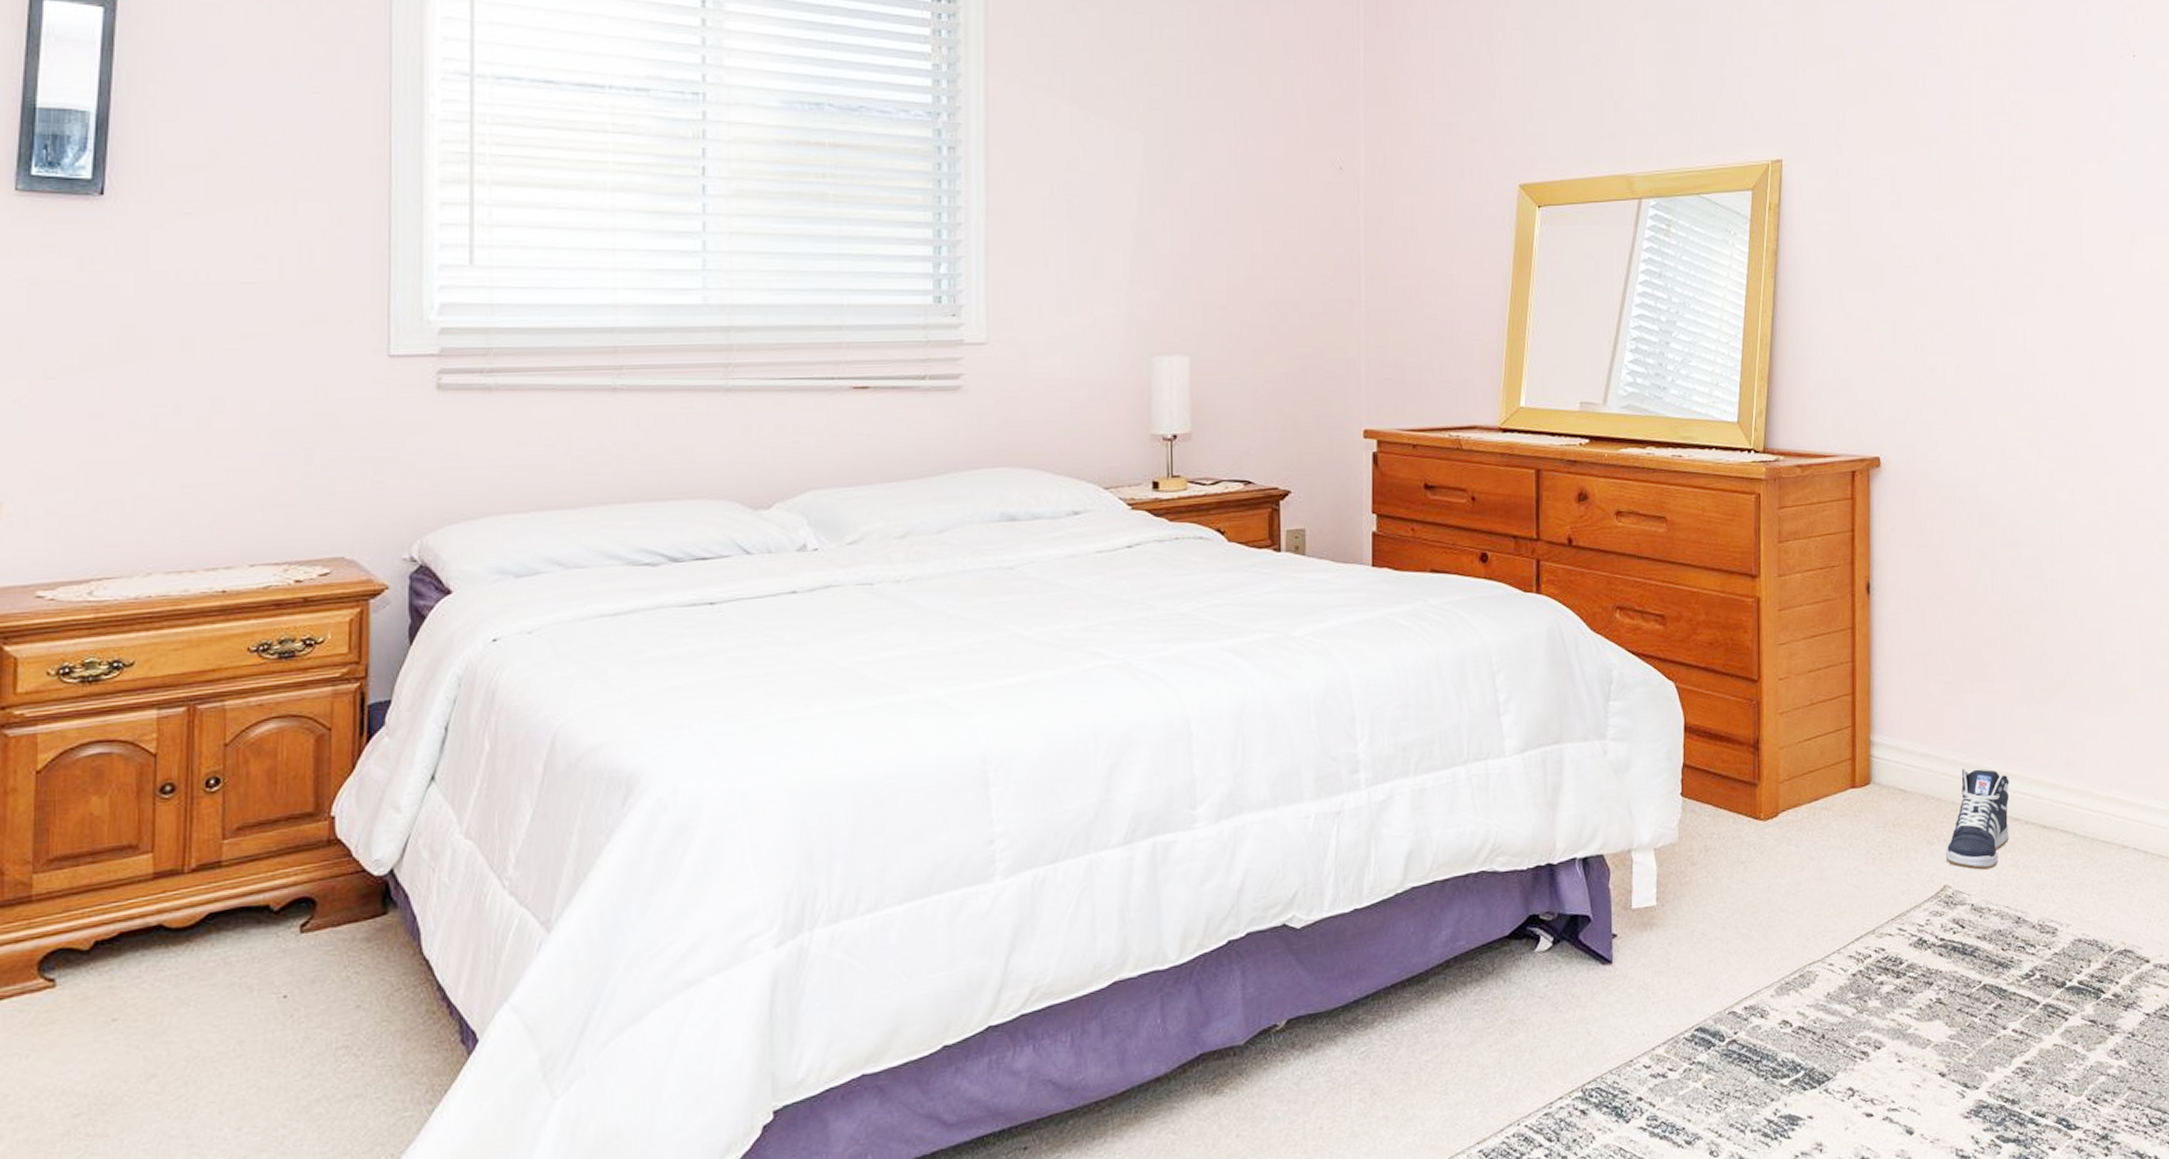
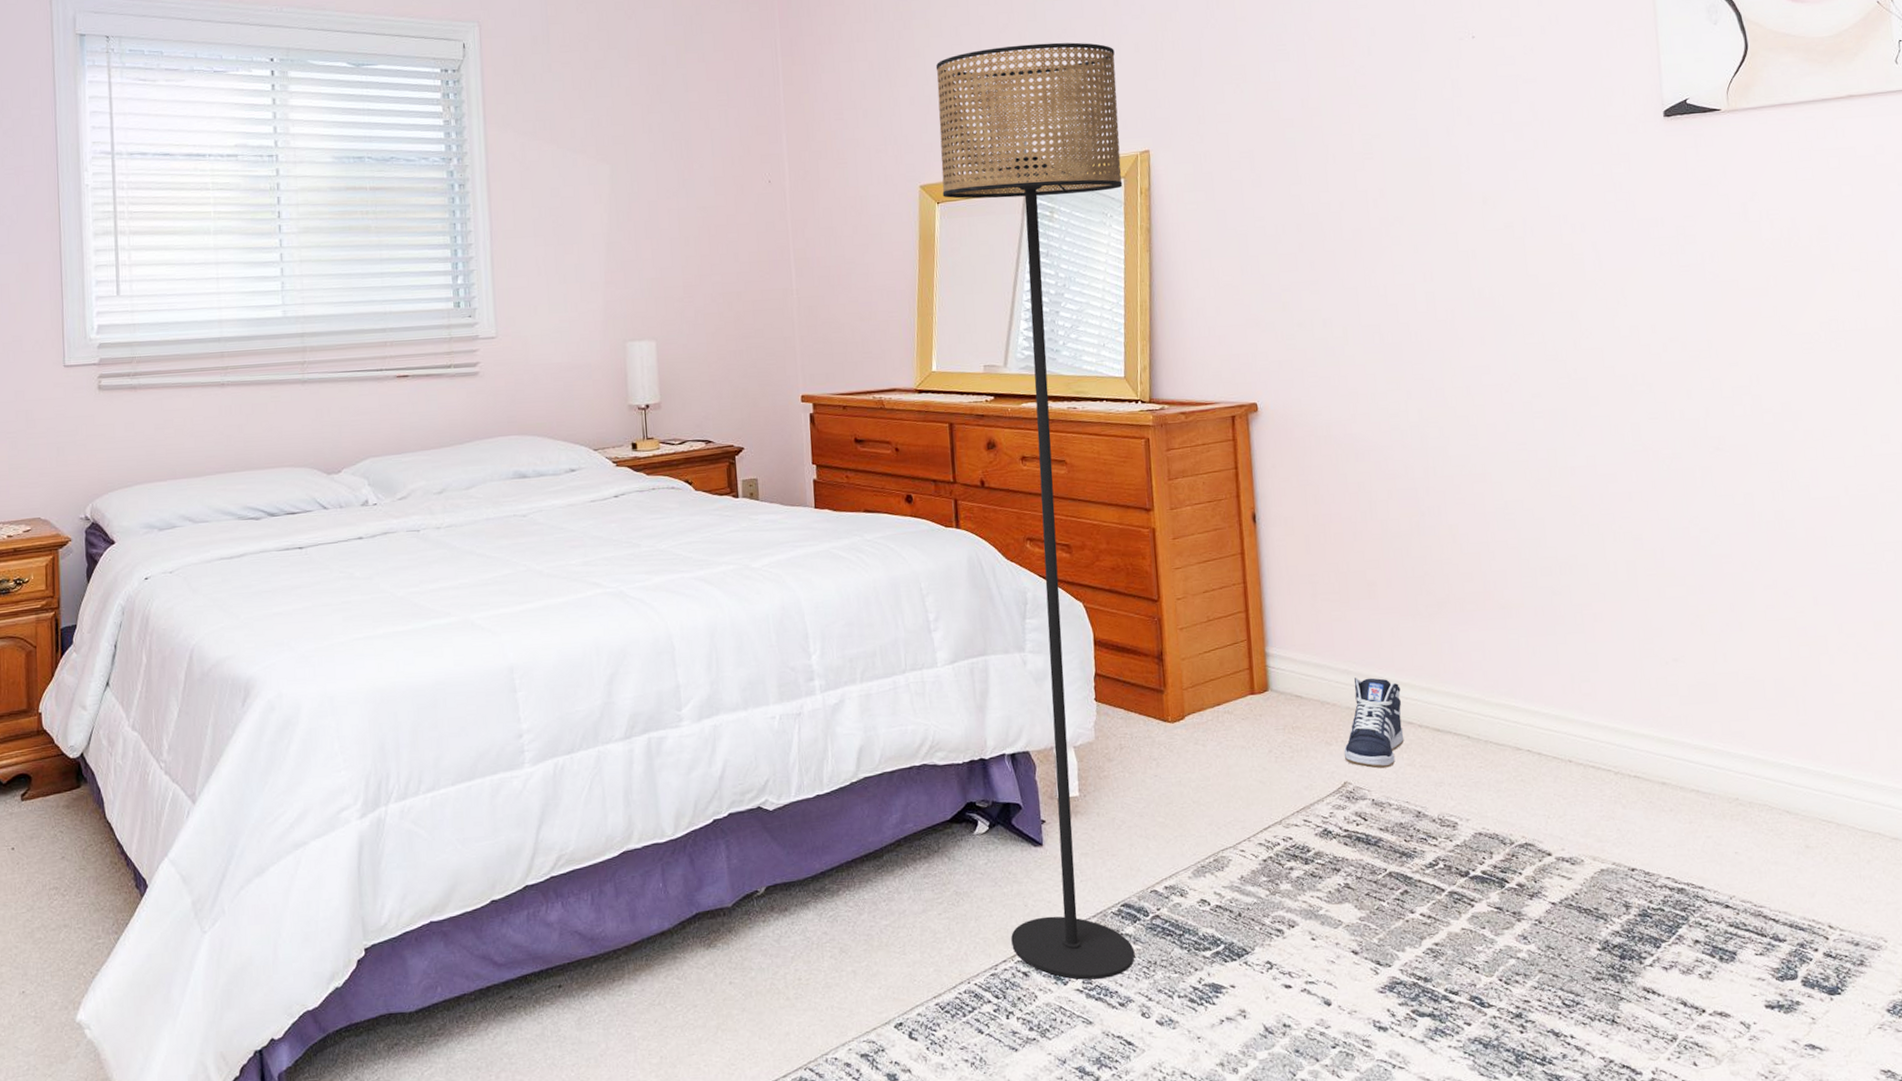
floor lamp: none [1545,25,1751,1116] -> present [935,42,1135,980]

